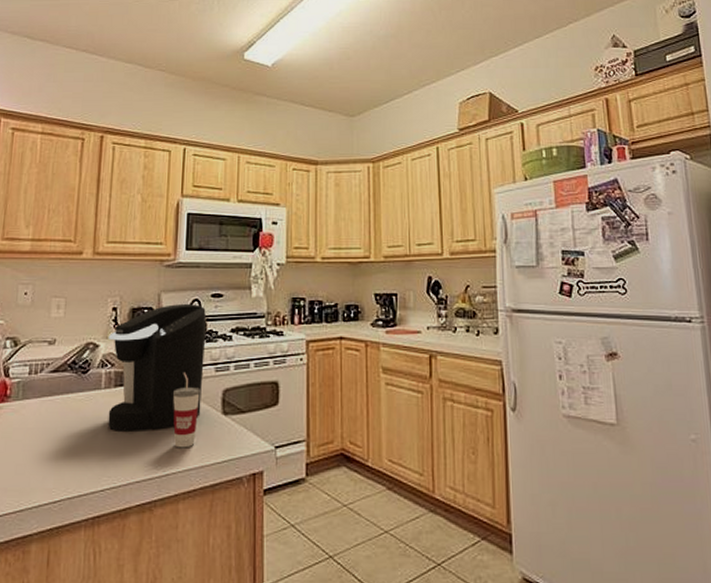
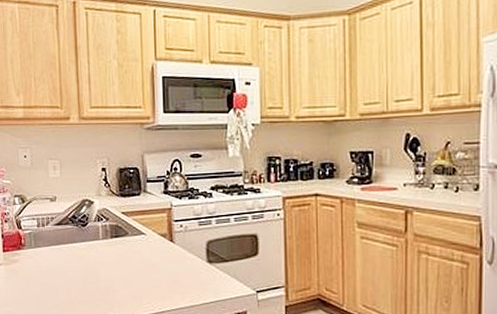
coffee maker: present [108,303,207,431] -> none [100,163,188,276]
cup: present [173,373,200,448] -> none [163,226,186,291]

